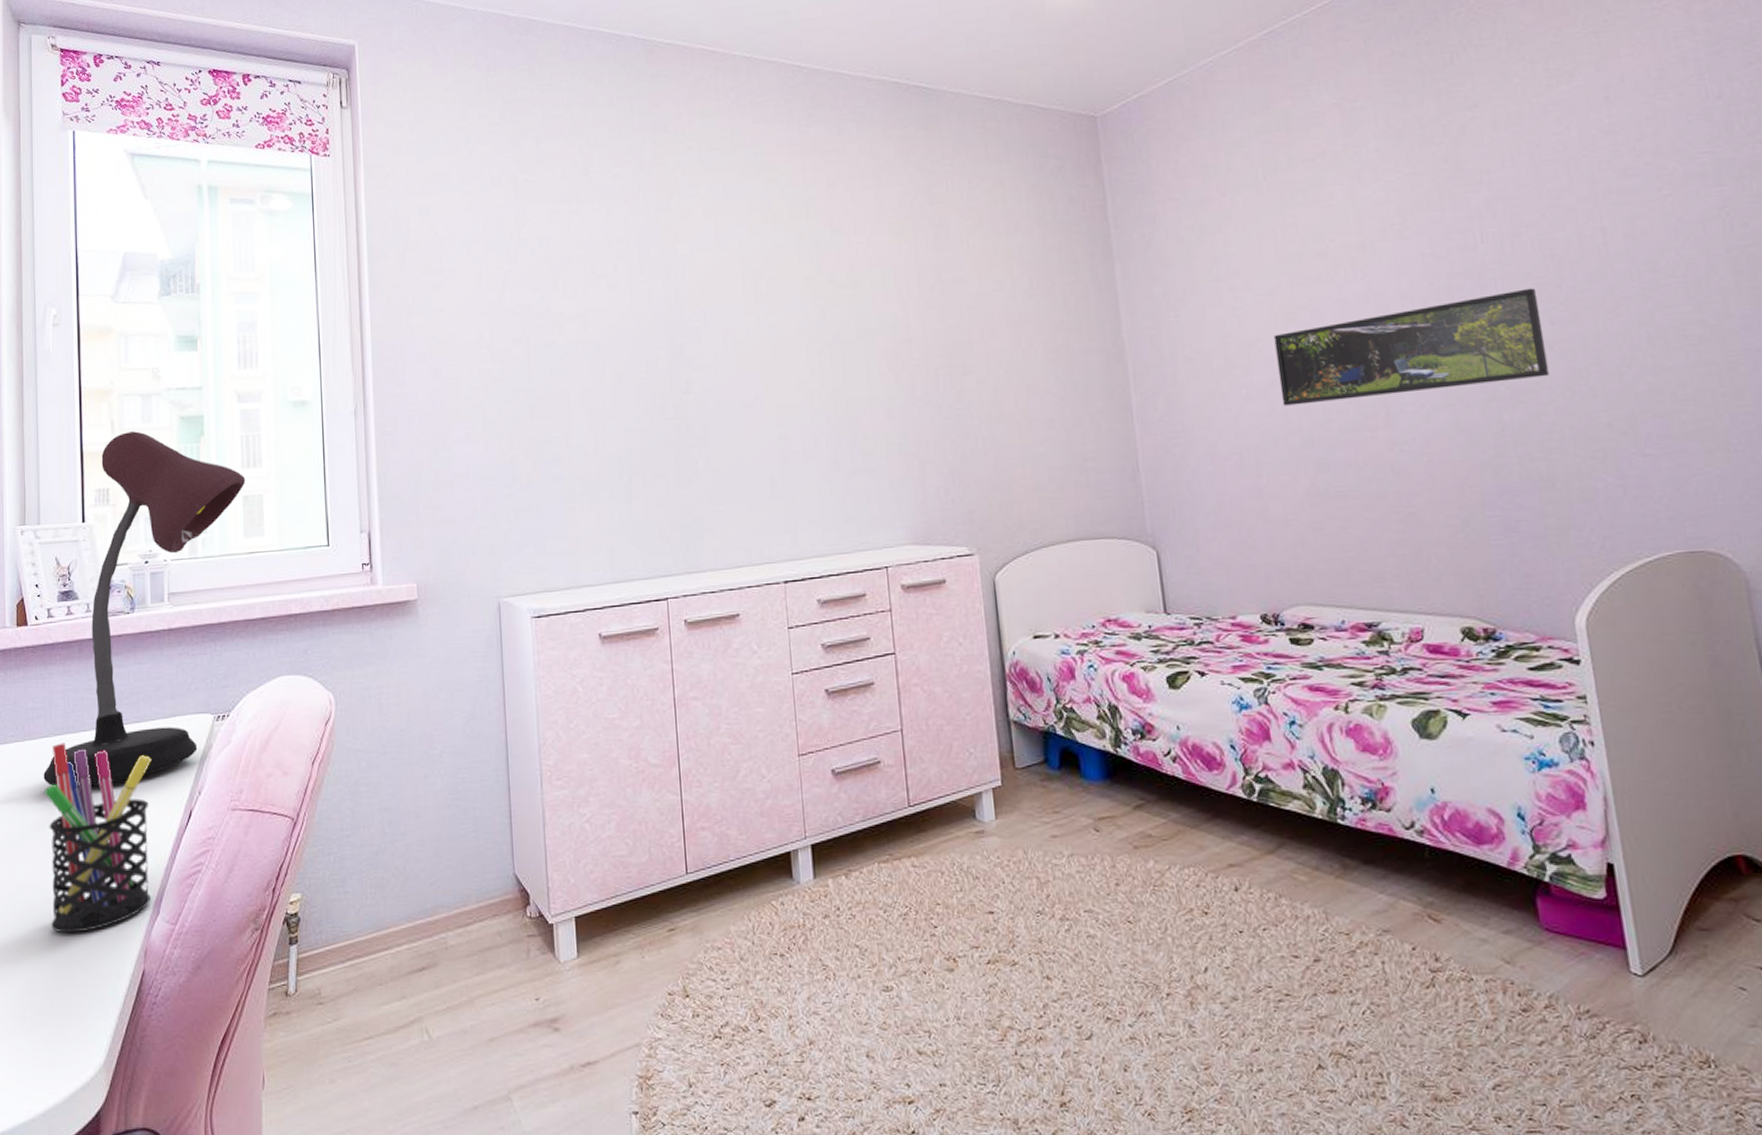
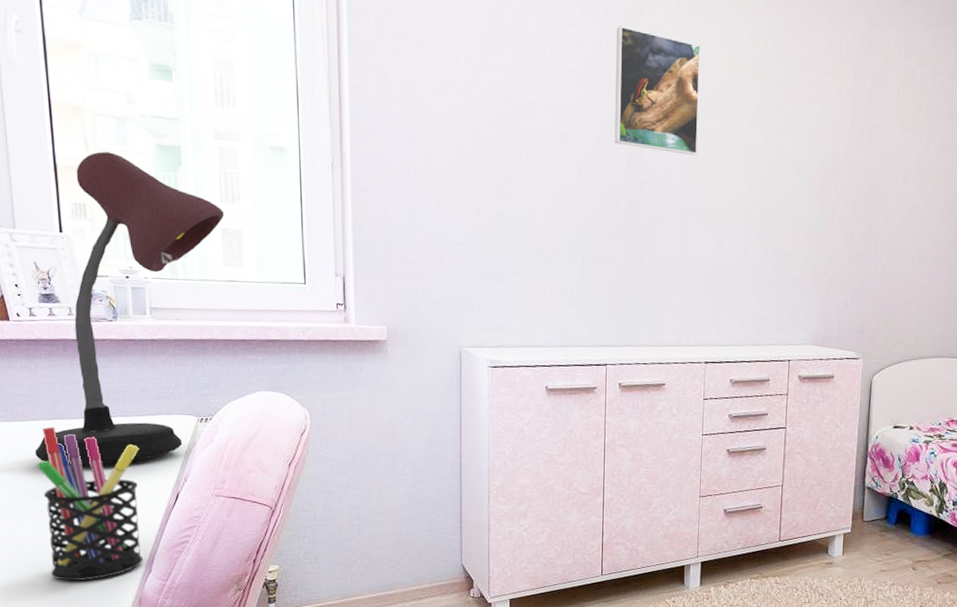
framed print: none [643,220,747,345] -> present [615,25,701,155]

